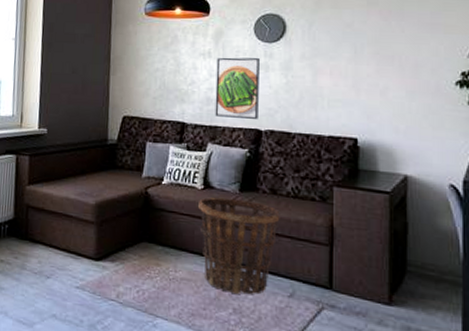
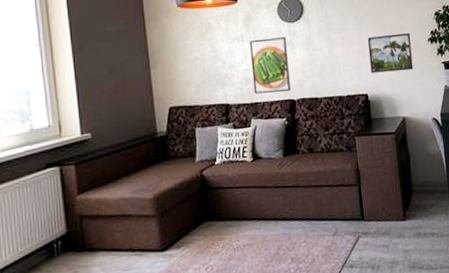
basket: present [198,197,280,295] -> none [250,162,319,246]
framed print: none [365,70,430,118] -> present [367,33,414,73]

